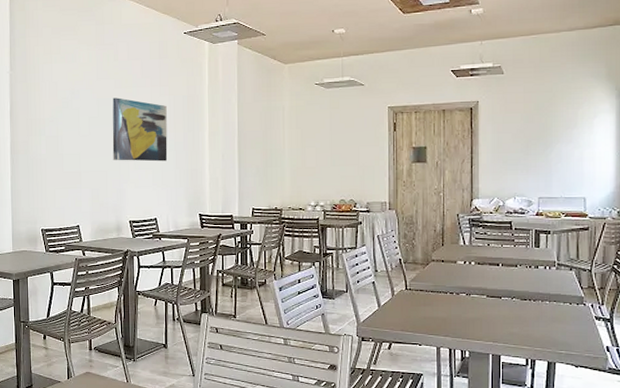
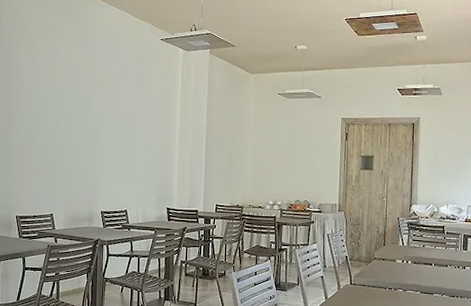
wall art: present [112,97,168,162] -> none [88,95,141,157]

